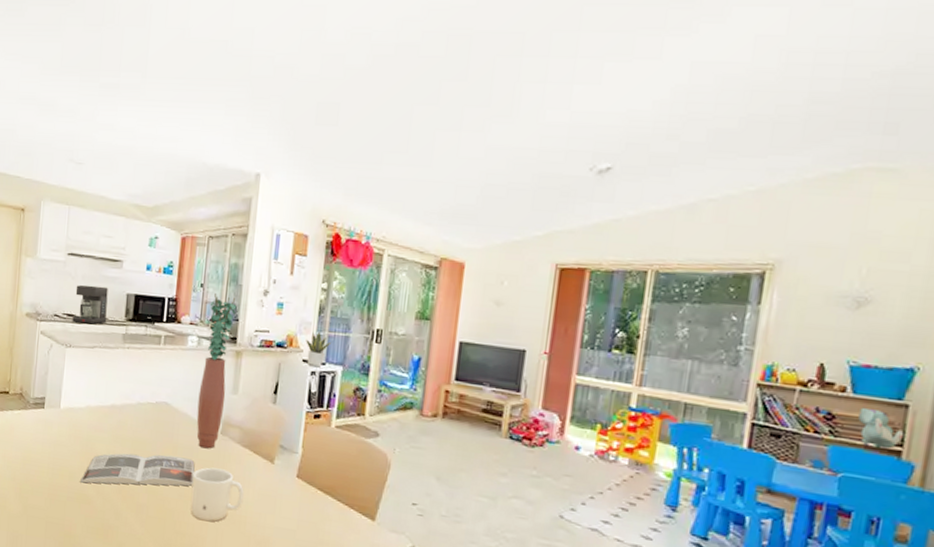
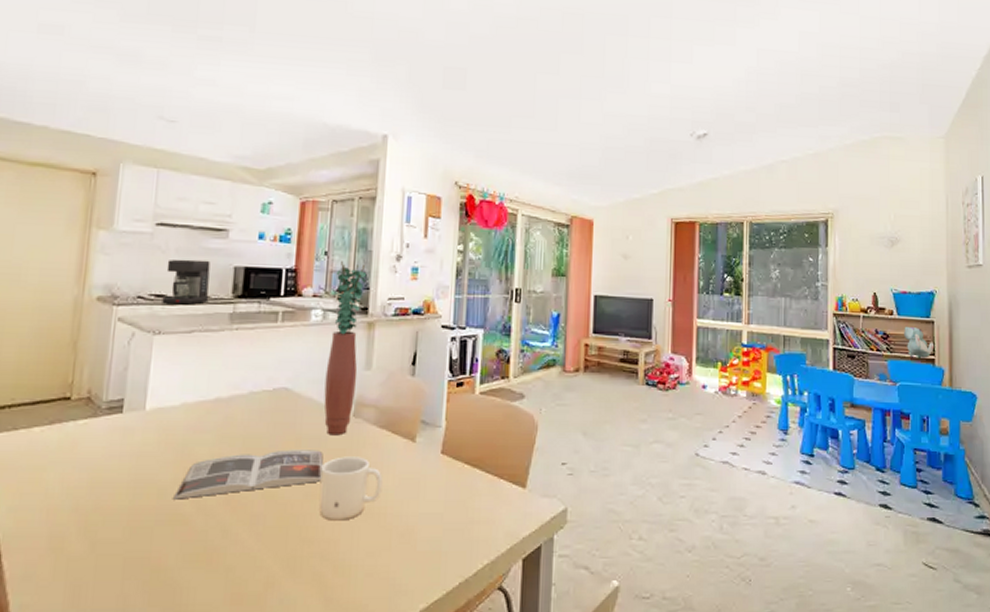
potted plant: present [306,331,332,368] -> none [444,295,471,333]

